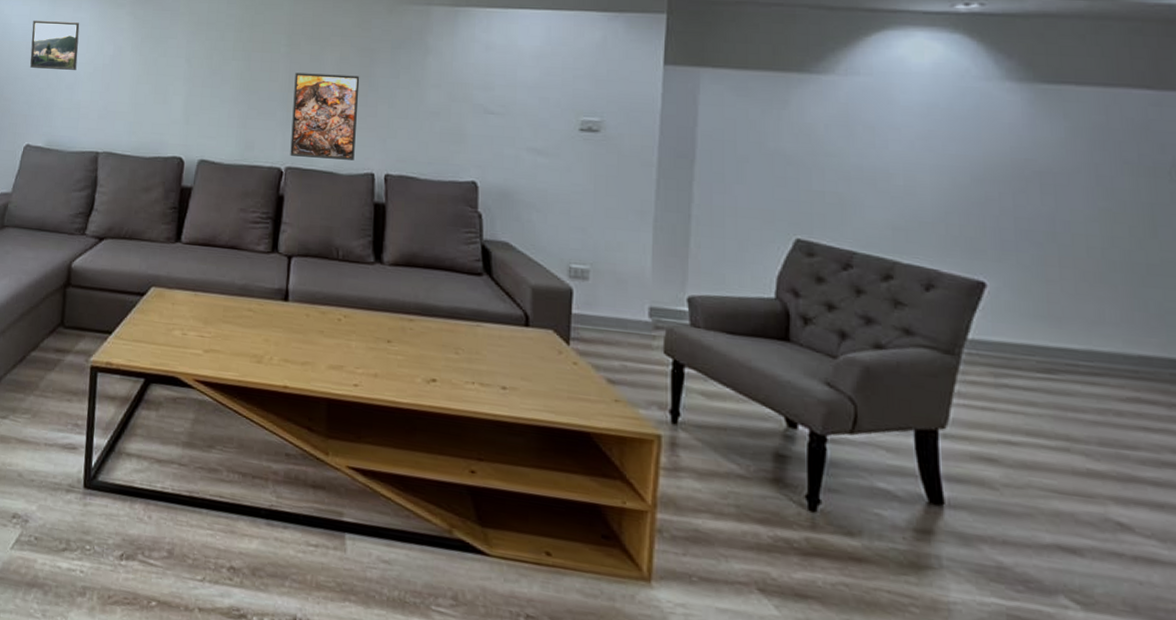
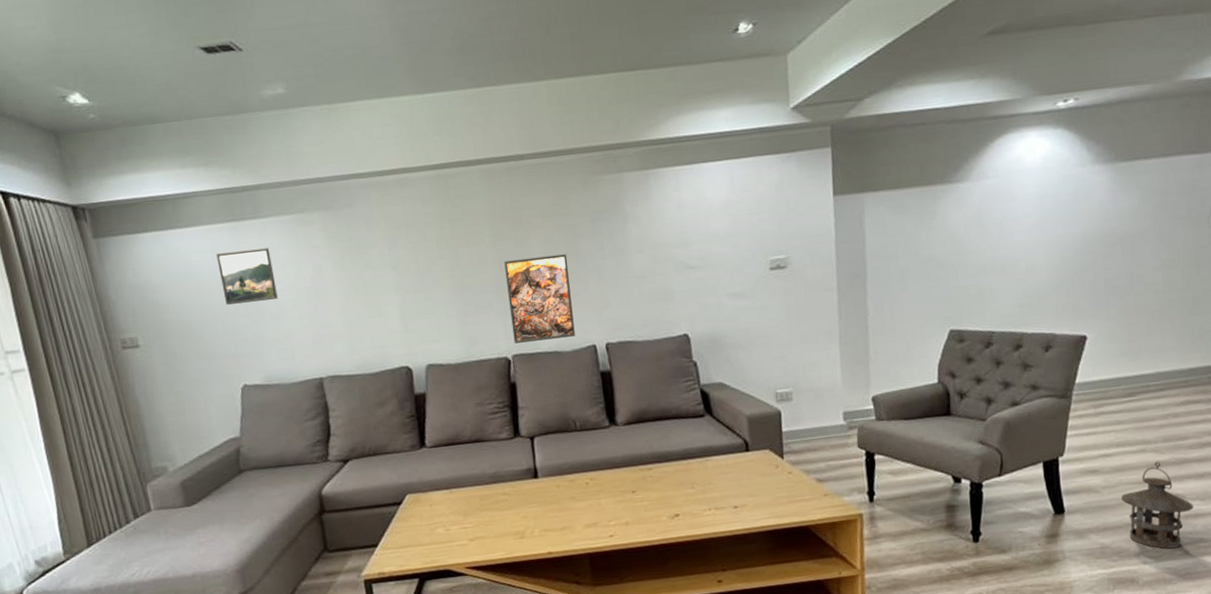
lantern: none [1031,469,1147,600] -> present [1121,461,1193,549]

